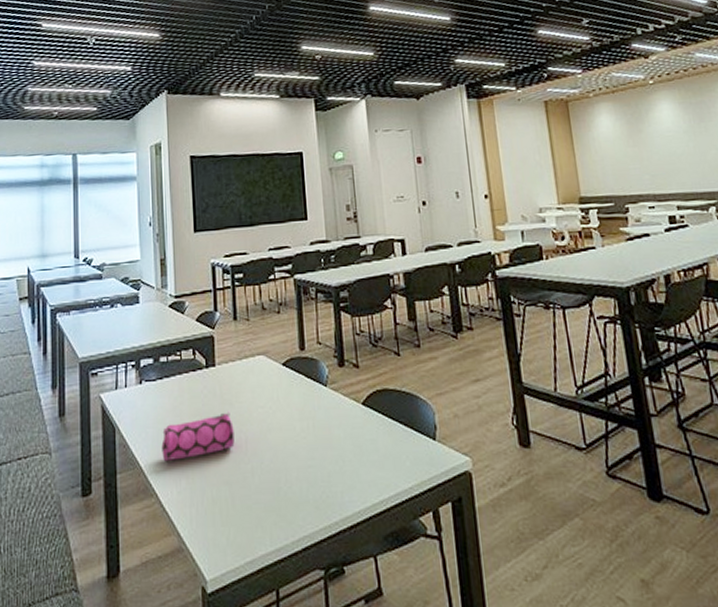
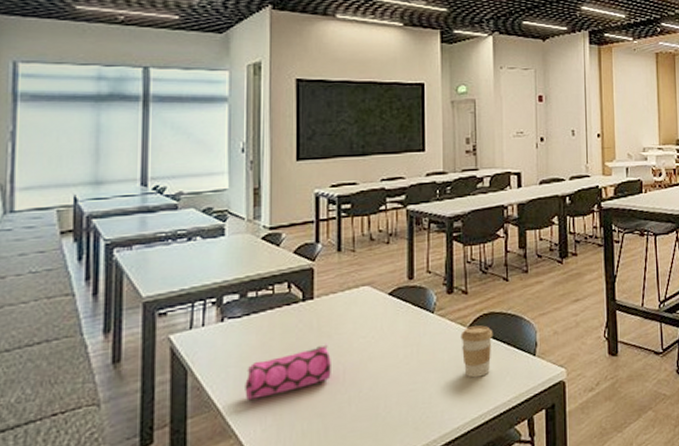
coffee cup: none [355,402,389,459] -> present [460,325,493,378]

